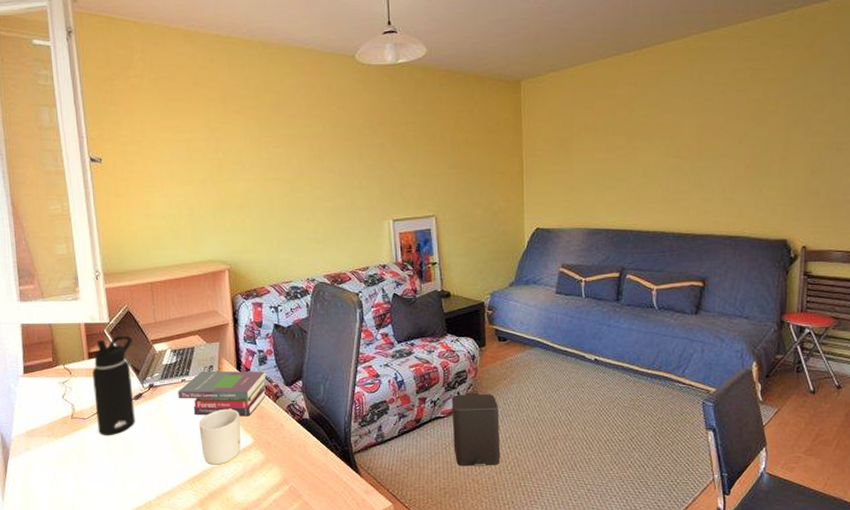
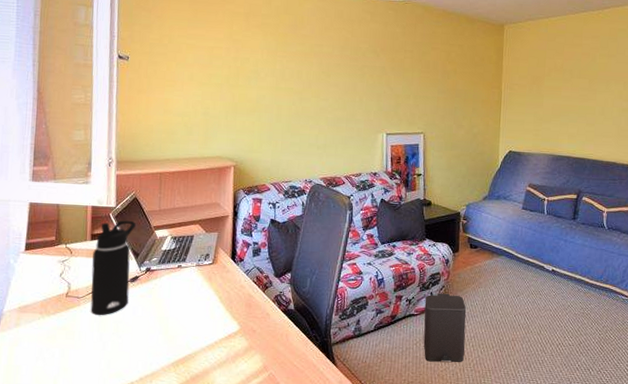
books: present [178,370,266,417] -> none [172,258,258,304]
mug: present [199,408,241,465] -> none [189,295,230,349]

